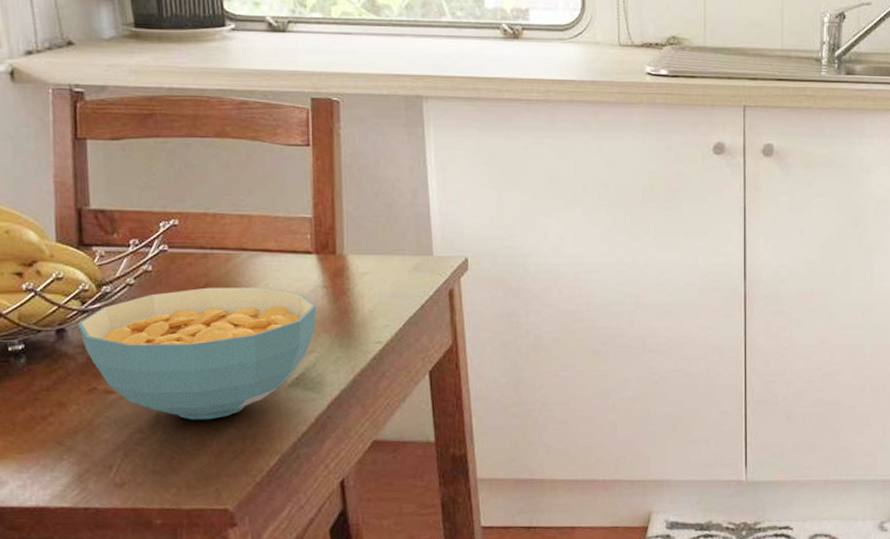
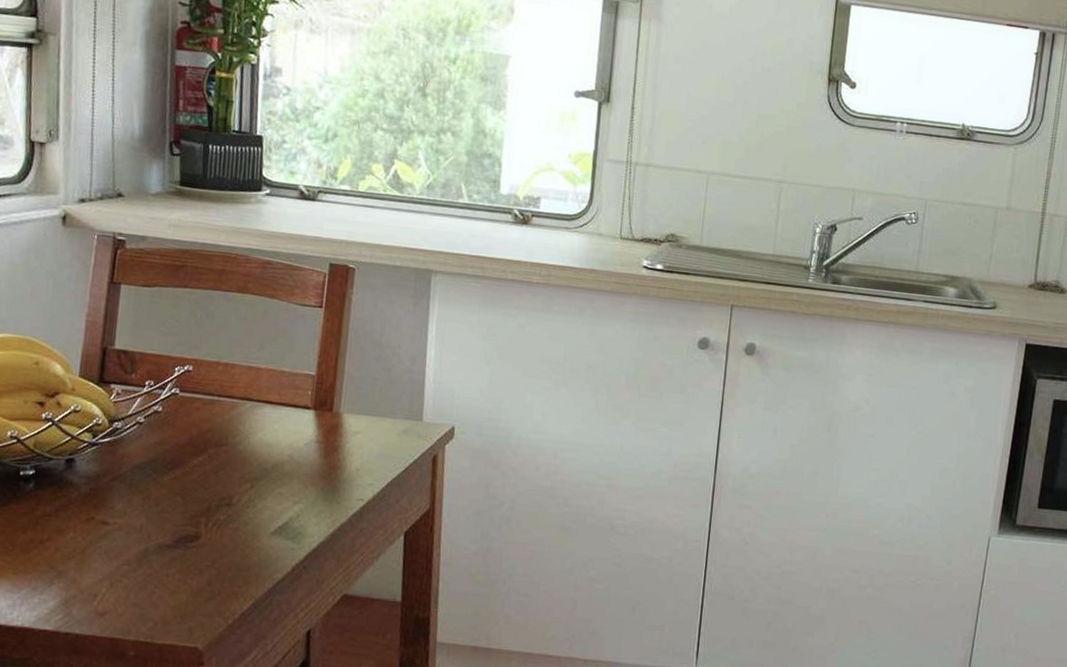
cereal bowl: present [78,287,317,420] -> none [87,432,308,559]

